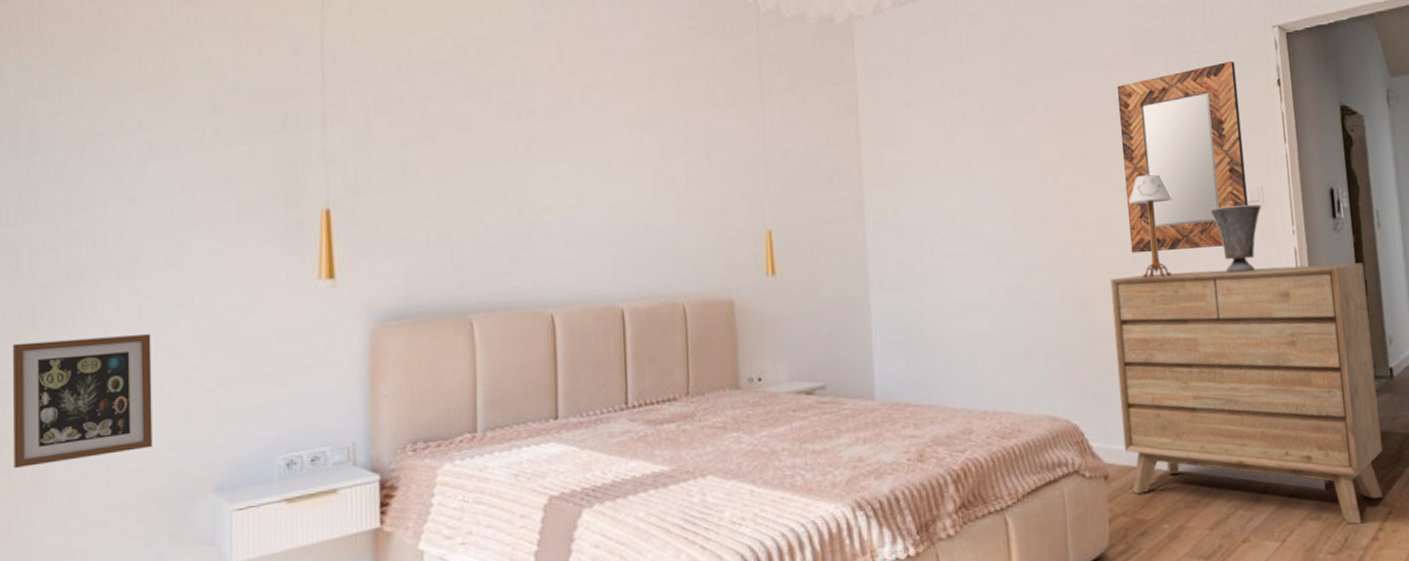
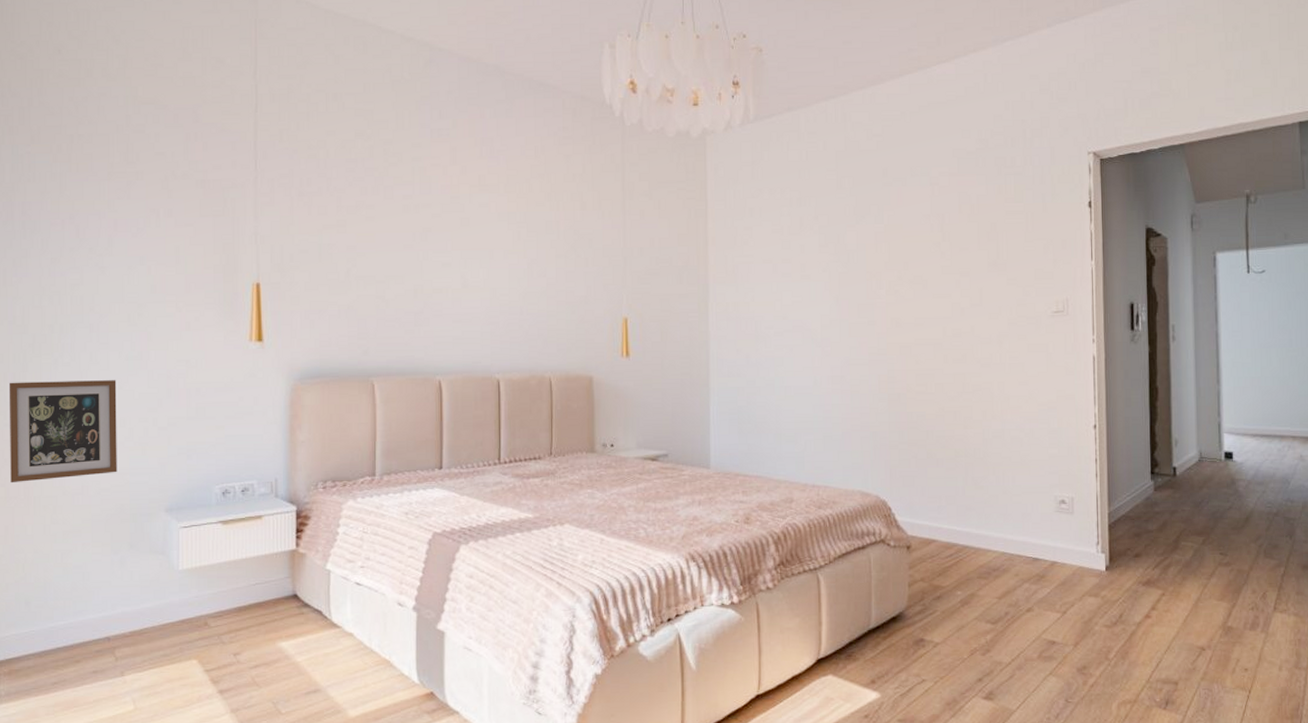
dresser: present [1110,263,1383,525] -> none [923,371,1161,603]
home mirror: present [1116,60,1248,254] -> none [940,183,1053,353]
table lamp: present [1129,172,1173,278] -> none [944,281,984,375]
vase: present [1210,204,1262,272] -> none [1018,315,1066,375]

